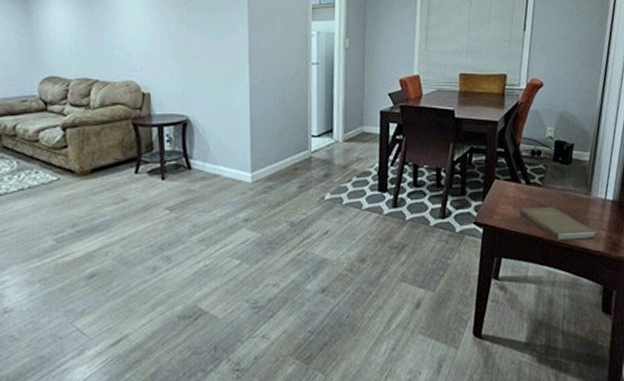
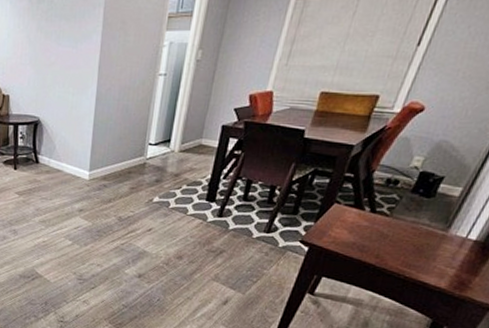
book: present [519,207,597,241] -> none [354,234,443,275]

